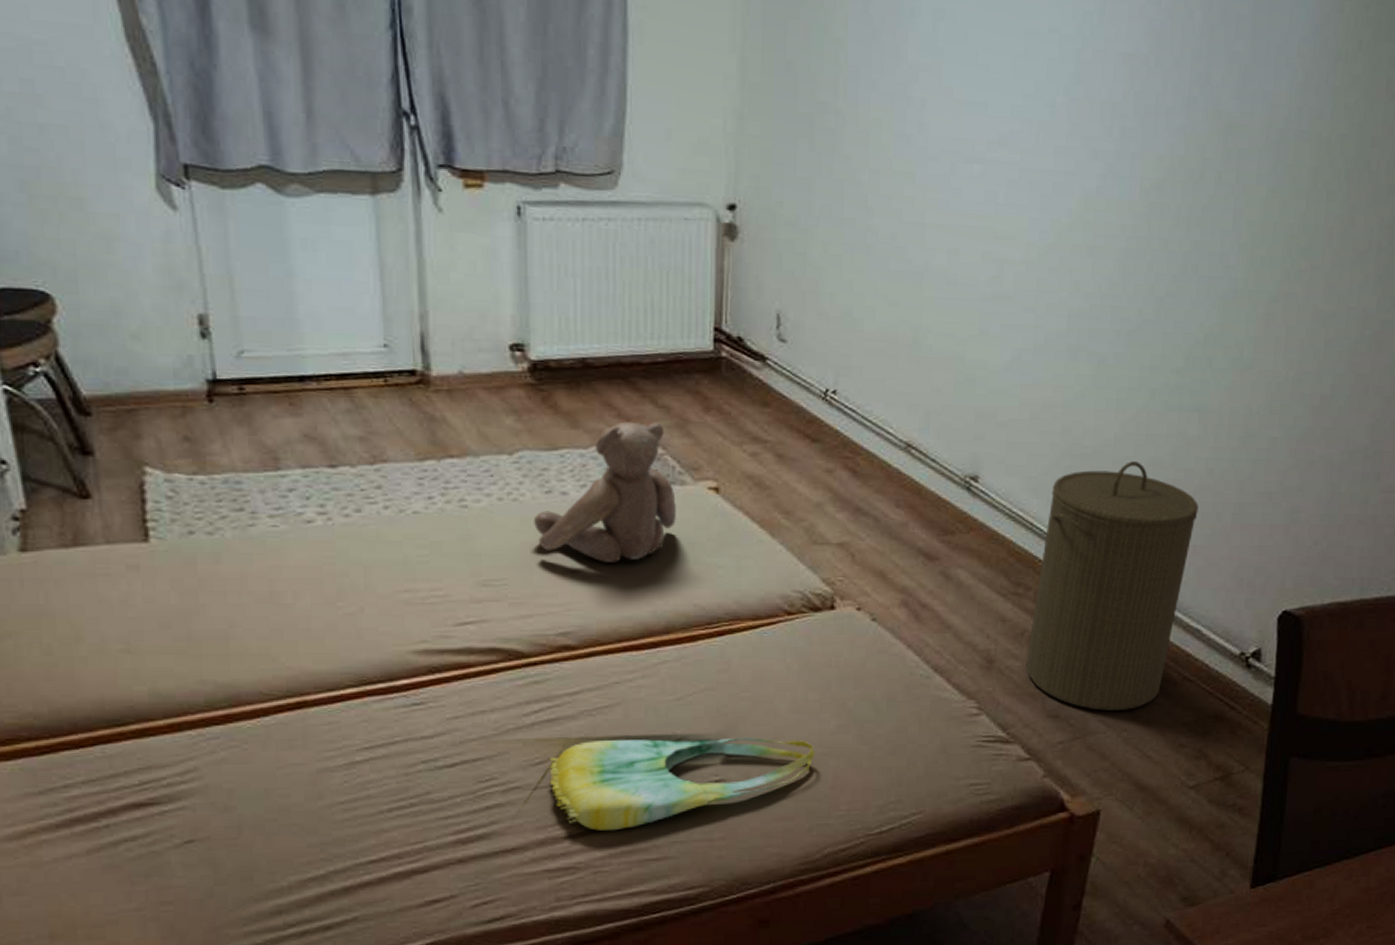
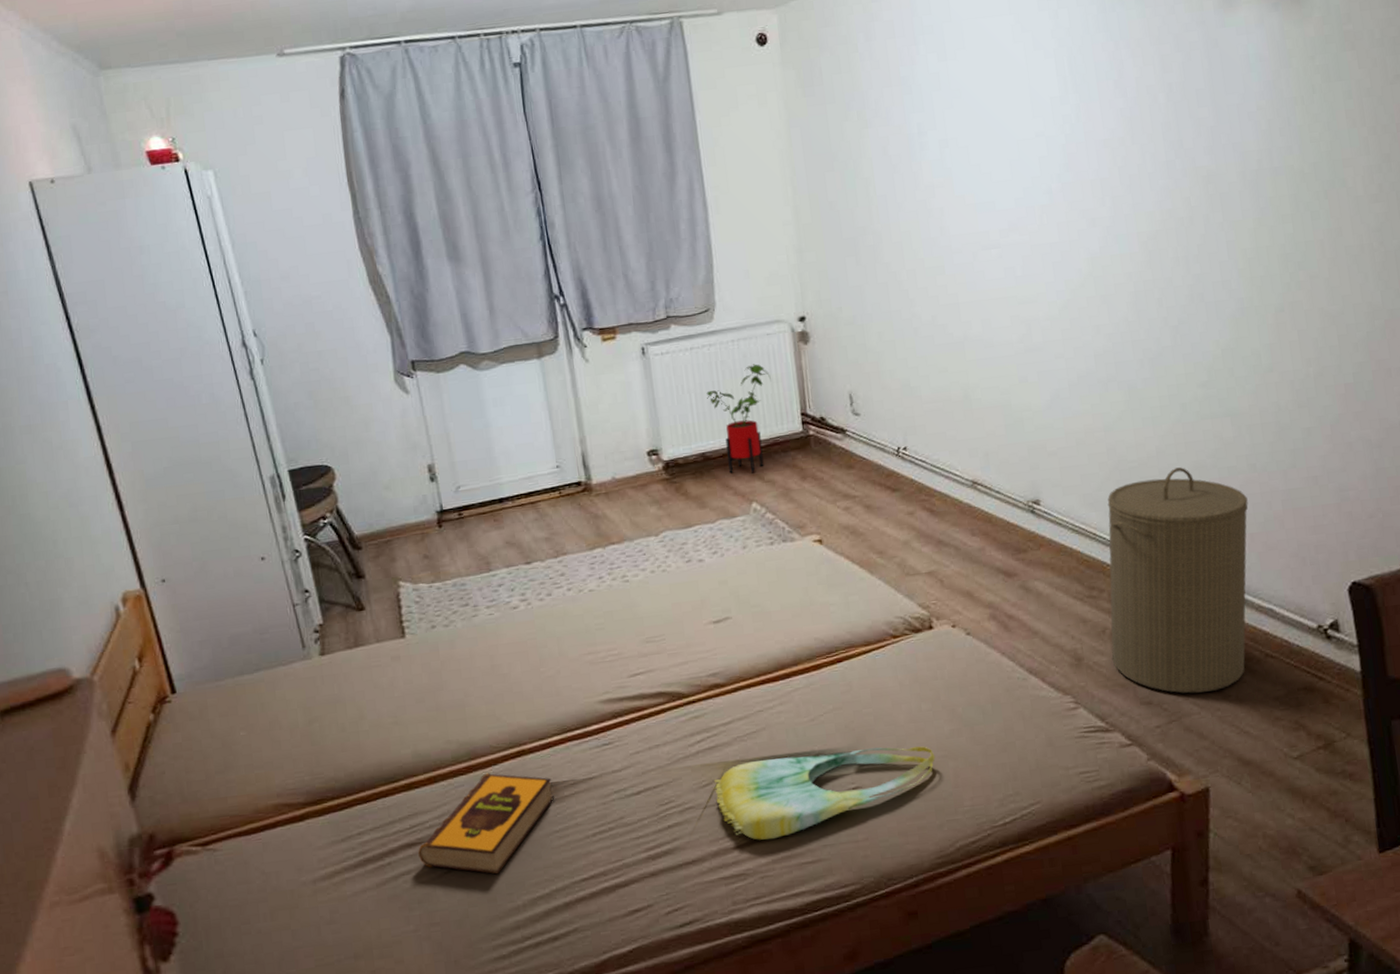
hardback book: none [149,725,343,849] -> present [418,772,555,874]
teddy bear: present [534,421,676,563] -> none [680,494,791,613]
house plant: none [597,254,682,394] -> present [706,364,771,474]

